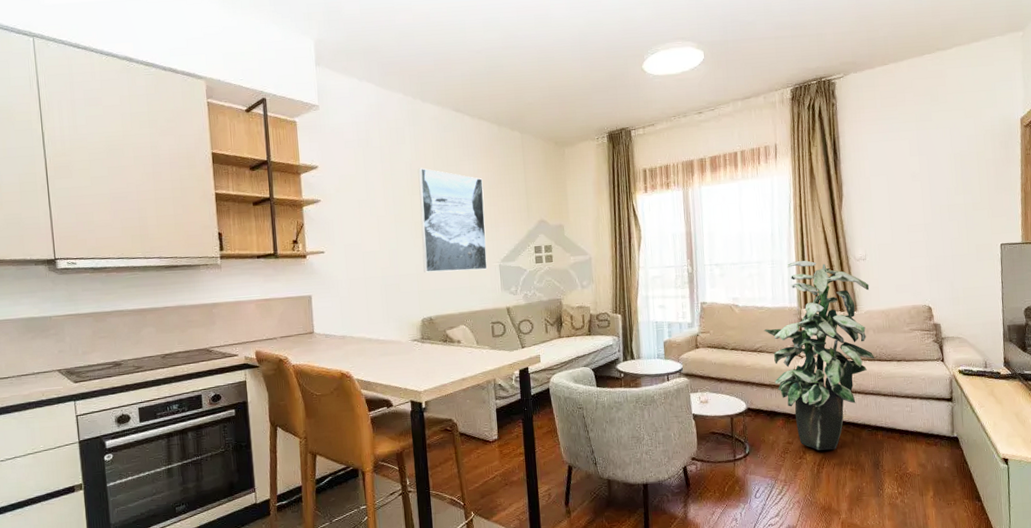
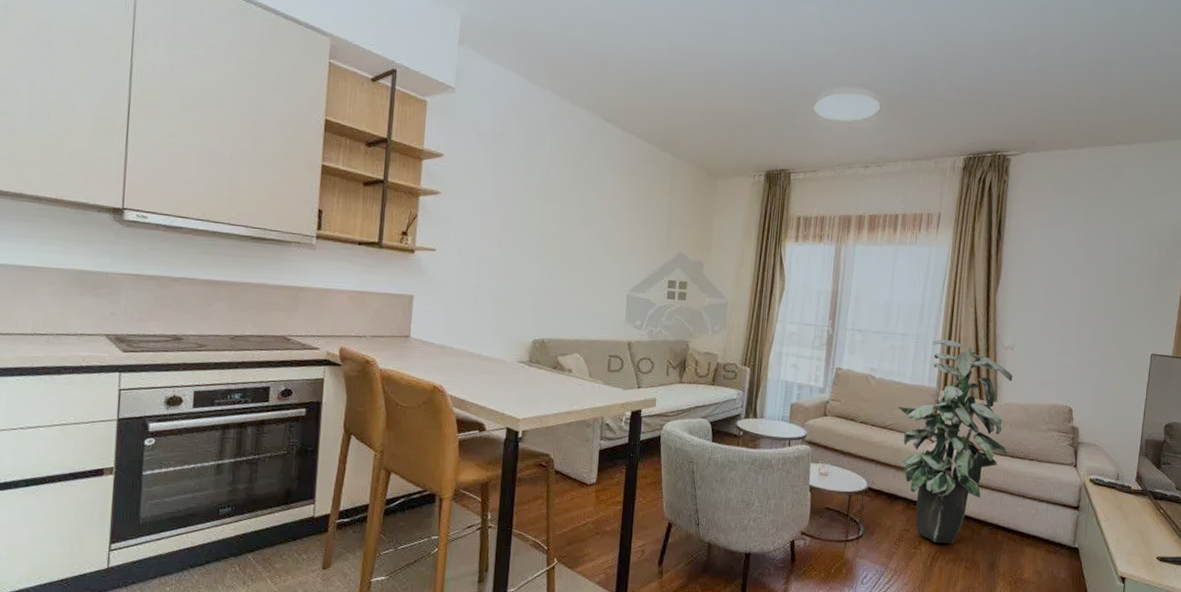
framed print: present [418,168,488,273] -> none [543,175,623,297]

